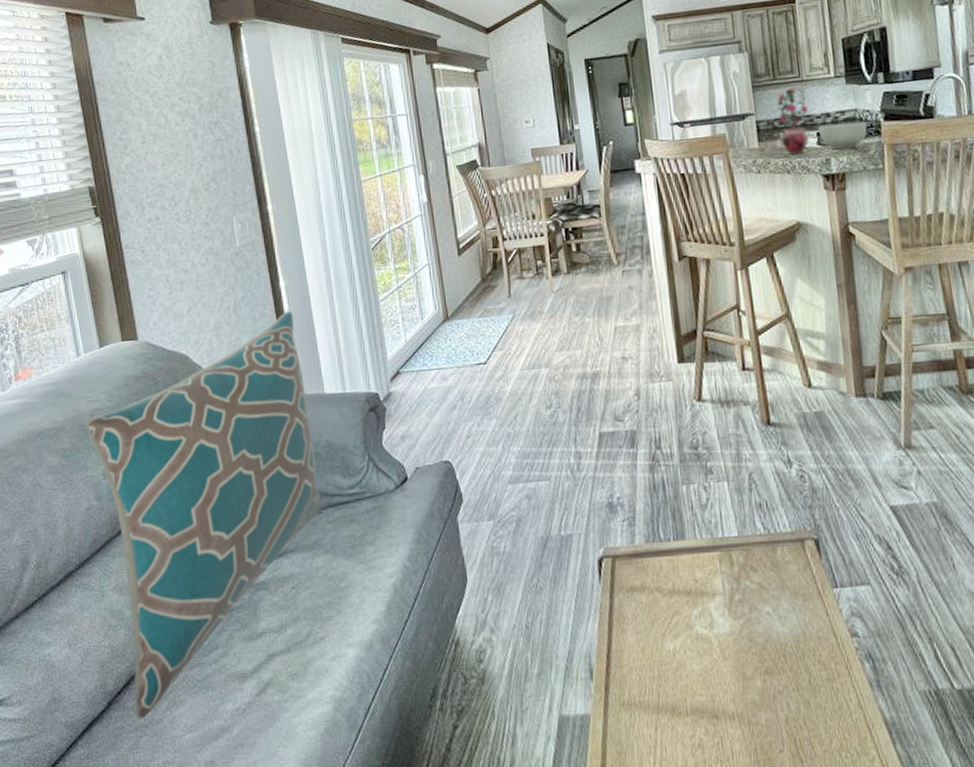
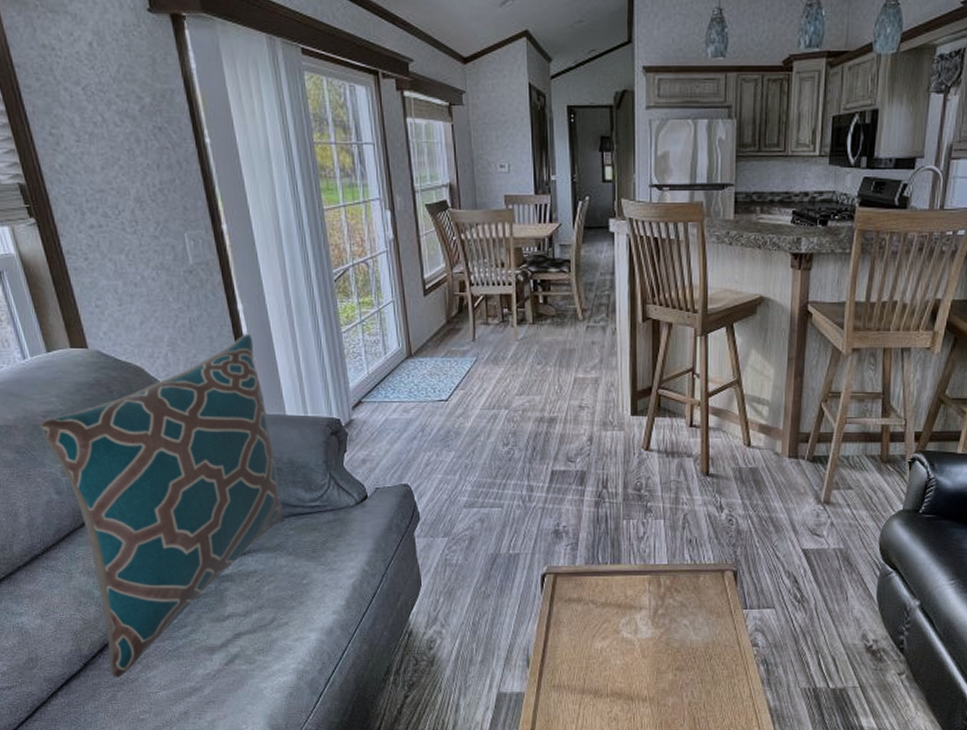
potted flower: present [774,85,810,155] -> none [754,160,790,230]
bowl: present [817,121,867,150] -> none [794,204,842,230]

